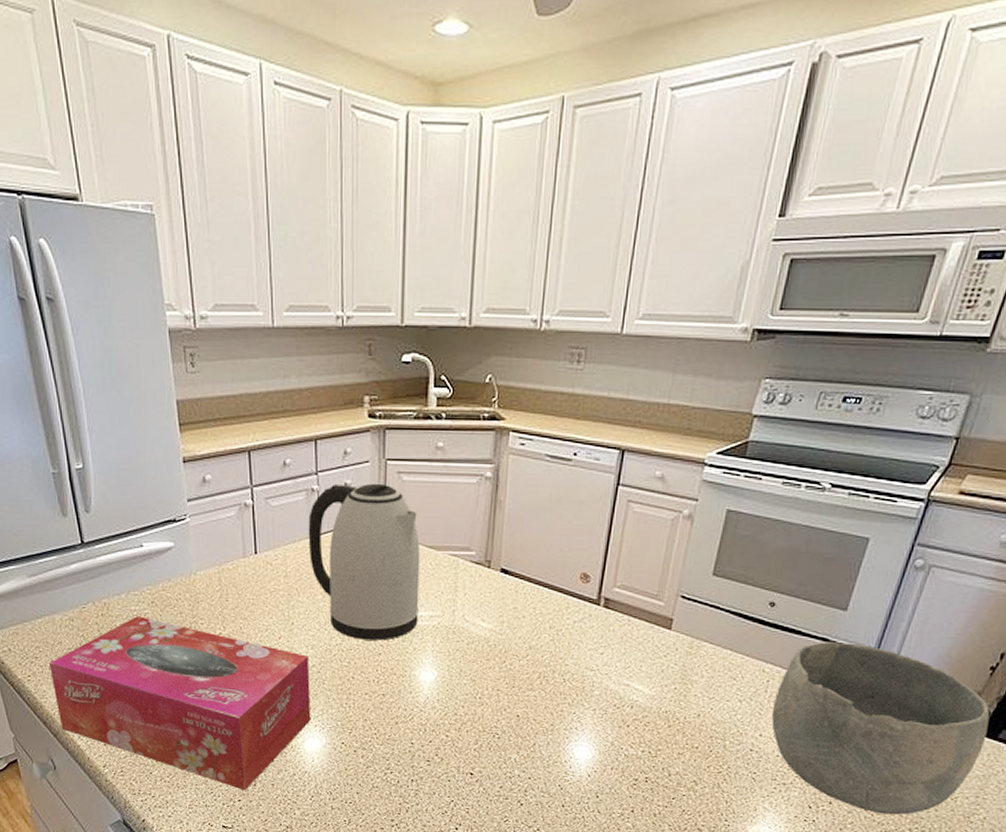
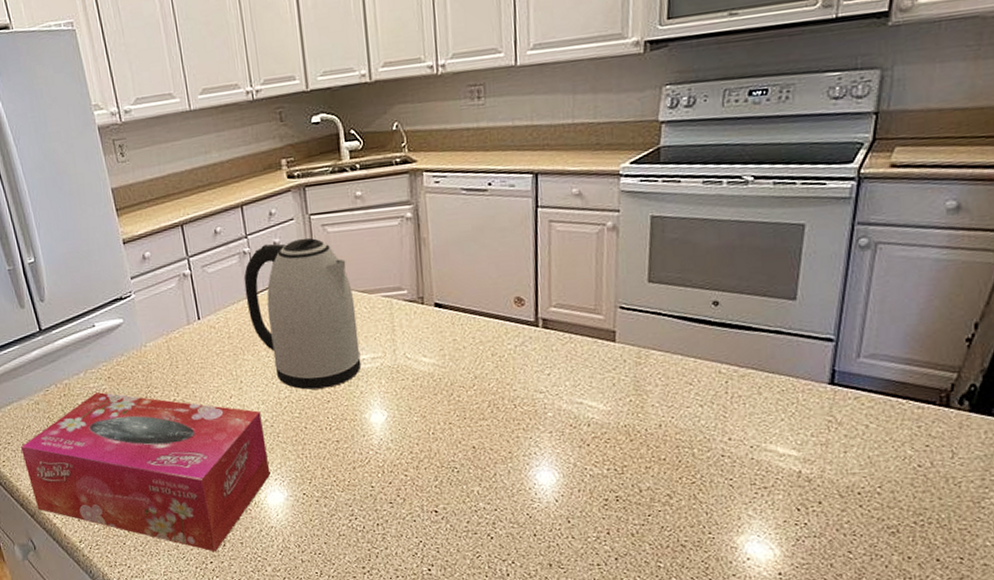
bowl: present [771,641,990,815] -> none [736,332,979,509]

